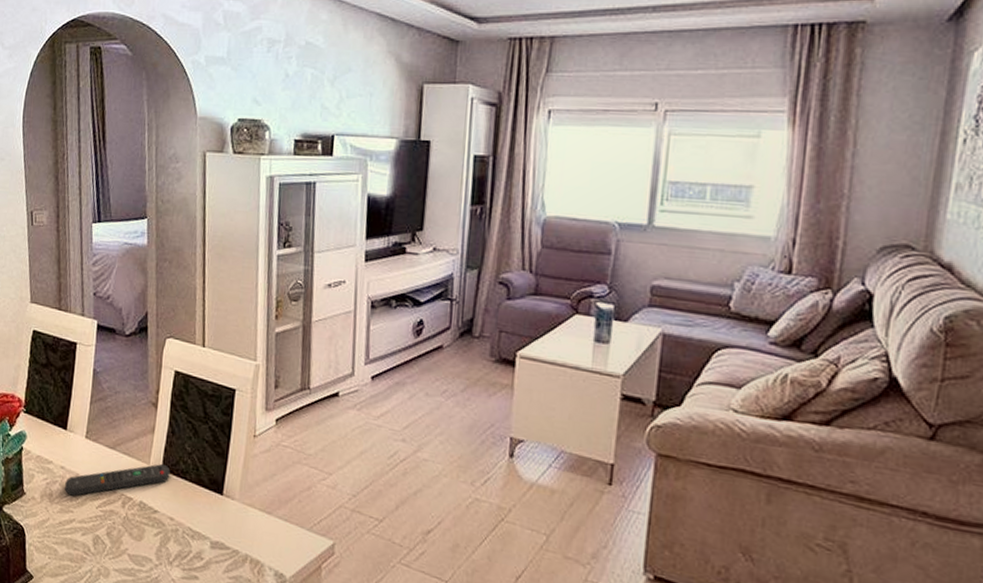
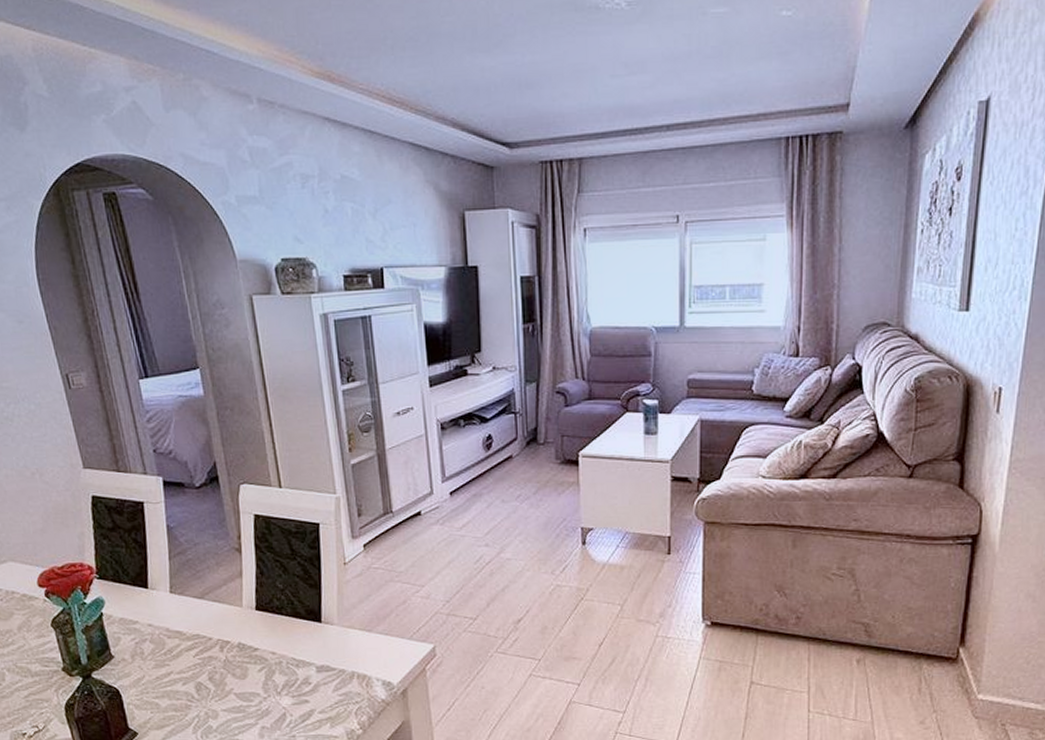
remote control: present [65,464,170,496] -> none [156,605,266,650]

